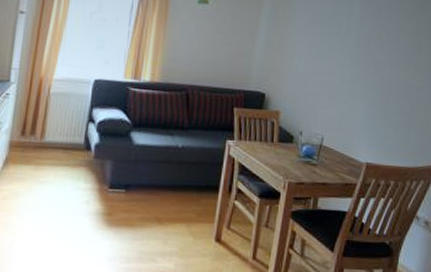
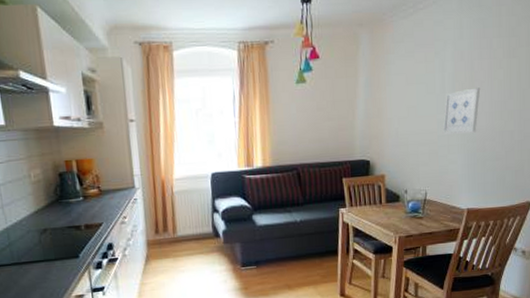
wall art: none [345,36,388,82] -> present [442,87,481,135]

